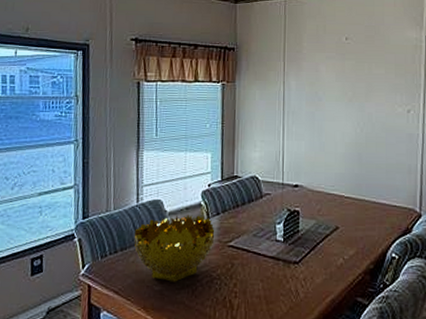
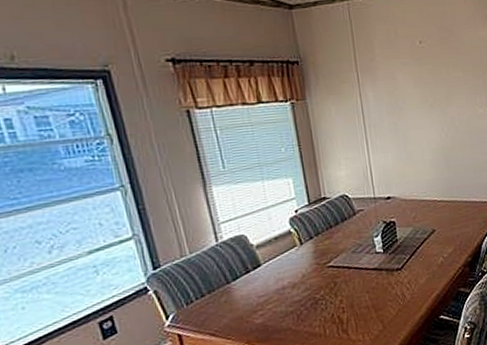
decorative bowl: present [134,214,215,282] -> none [220,242,312,313]

